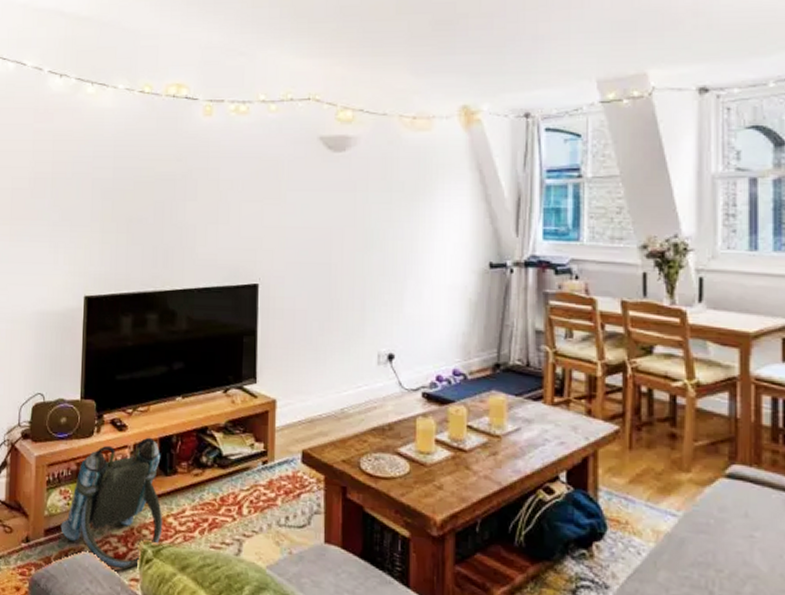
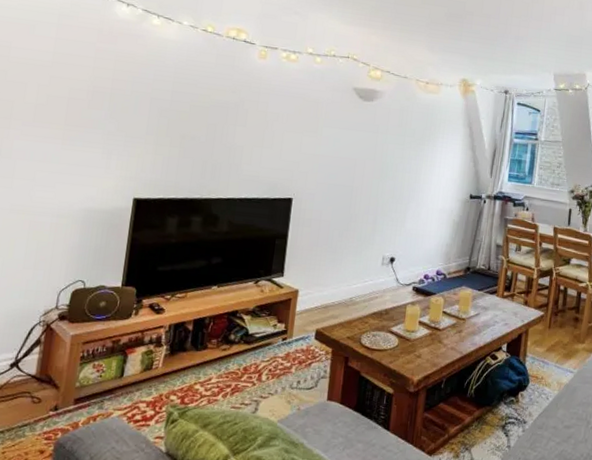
backpack: present [60,437,163,569] -> none [91,319,194,430]

